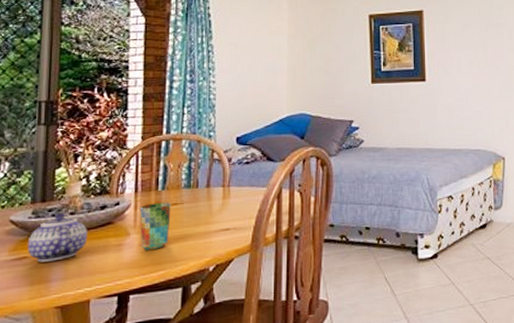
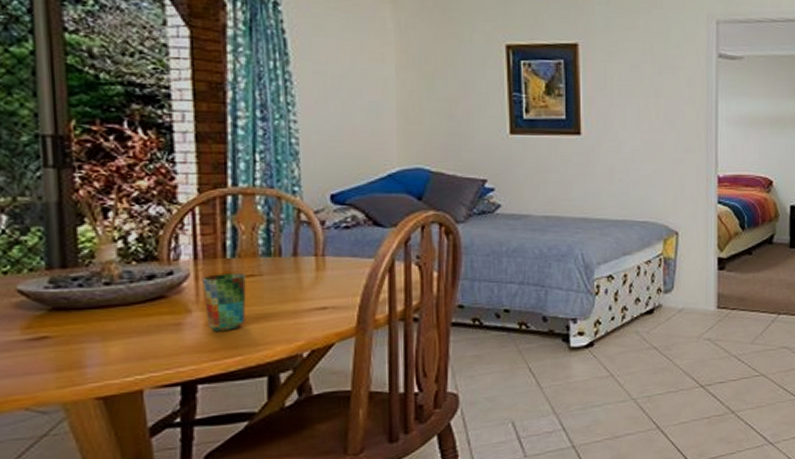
teapot: present [27,213,87,262] -> none [46,283,132,344]

